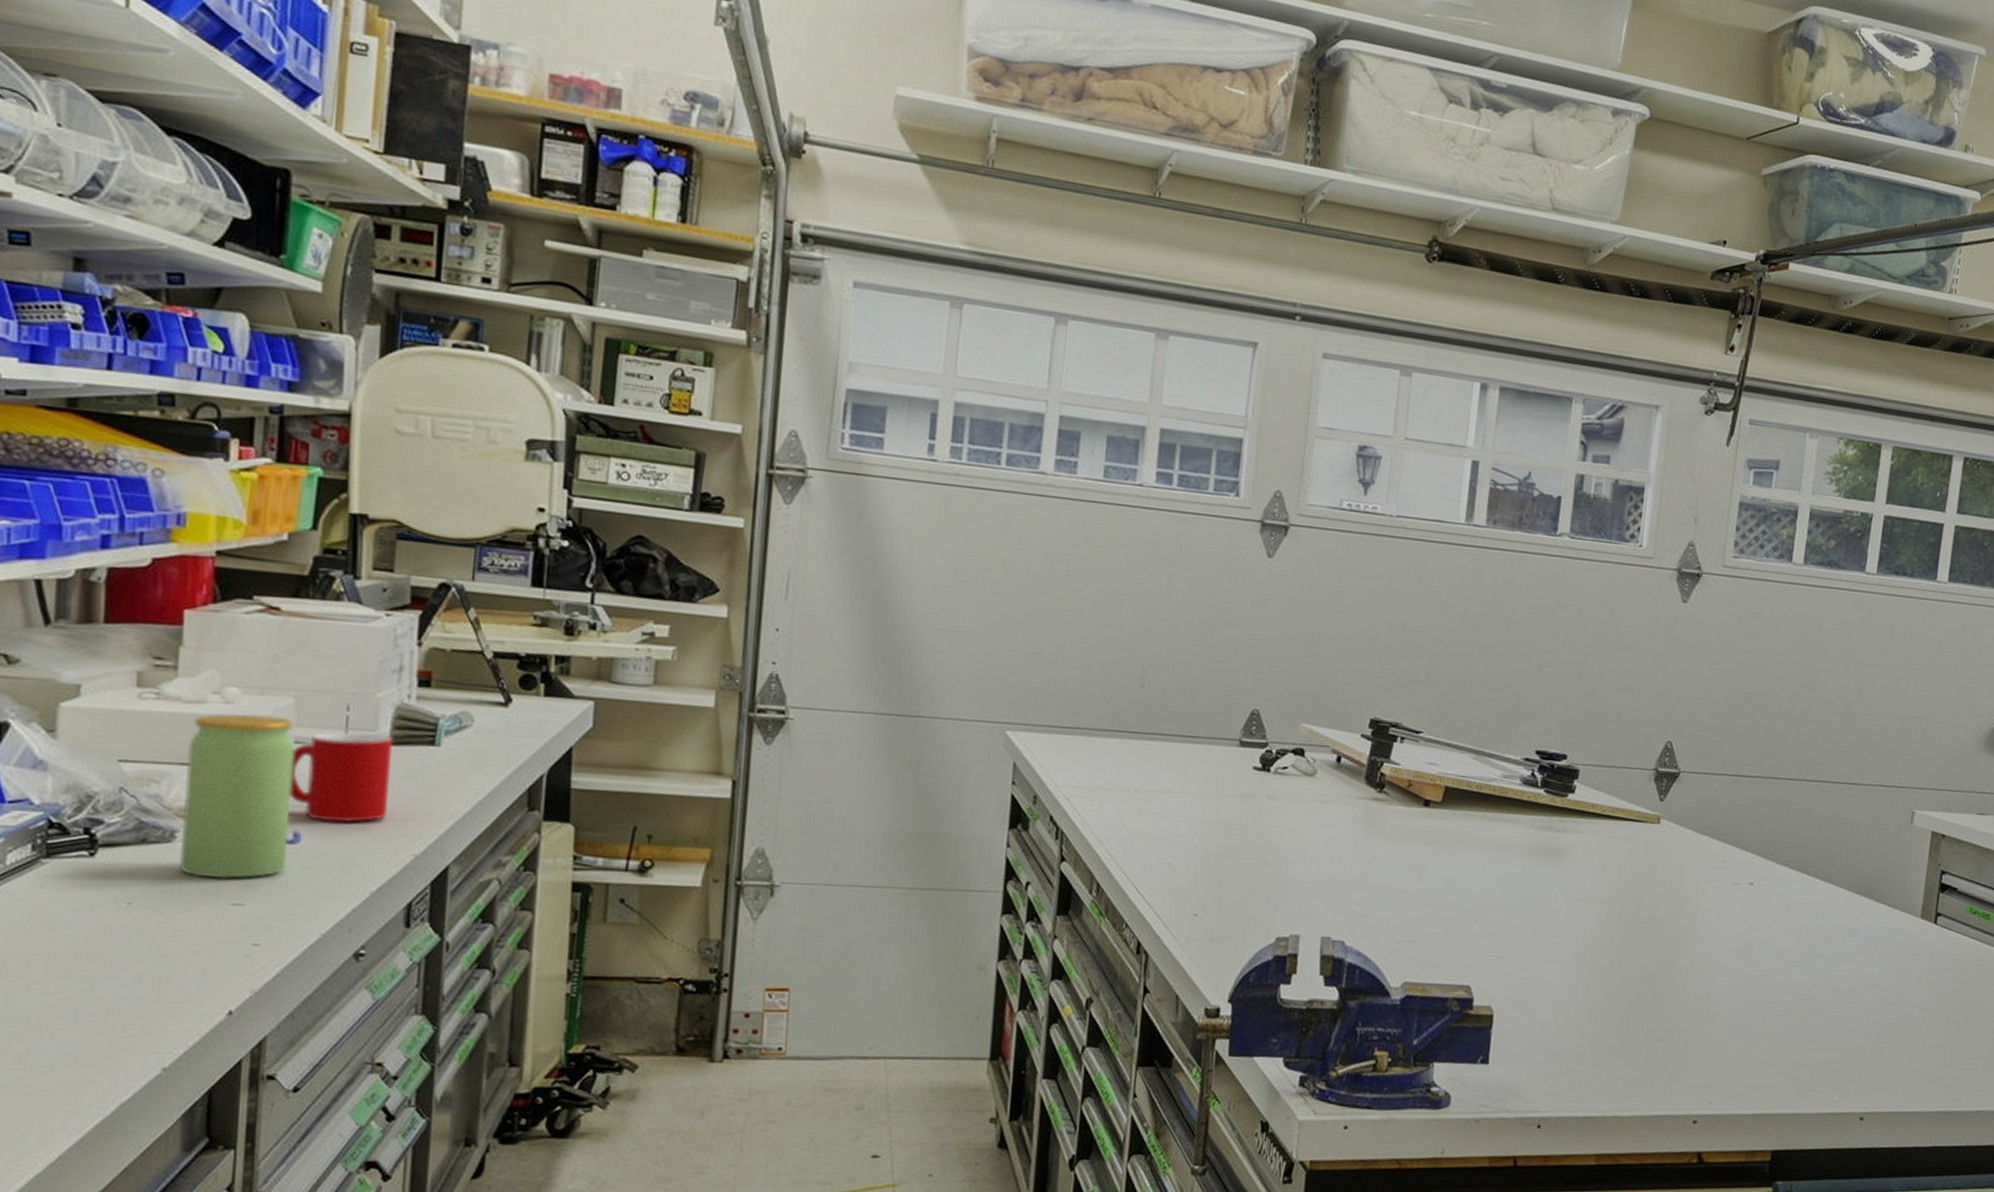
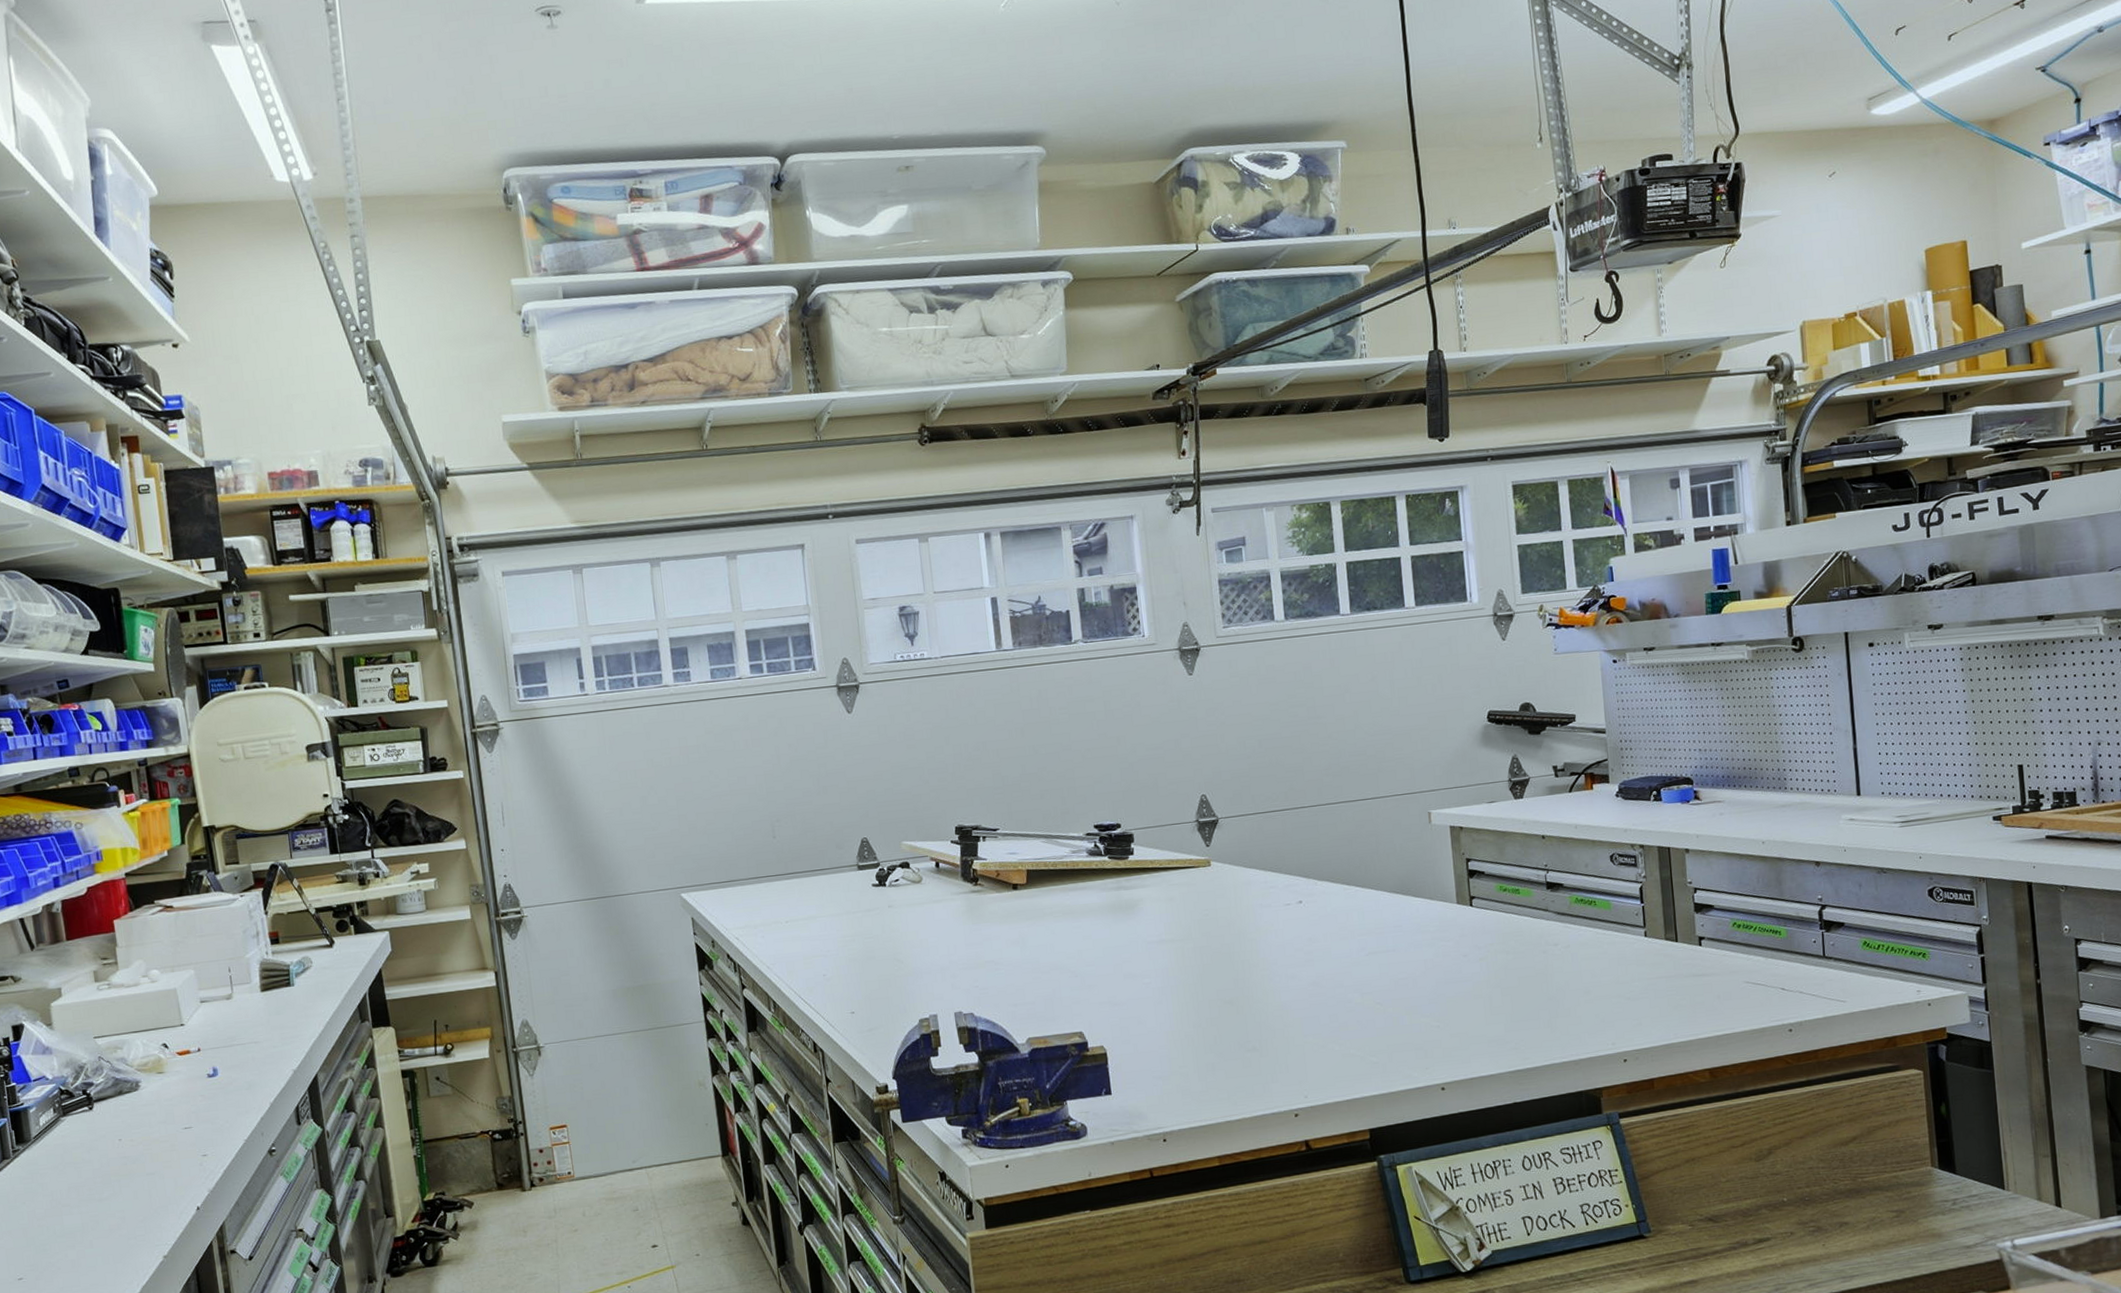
jar: present [178,713,295,879] -> none [135,985,212,1113]
cup: present [290,731,392,823] -> none [201,984,269,1057]

